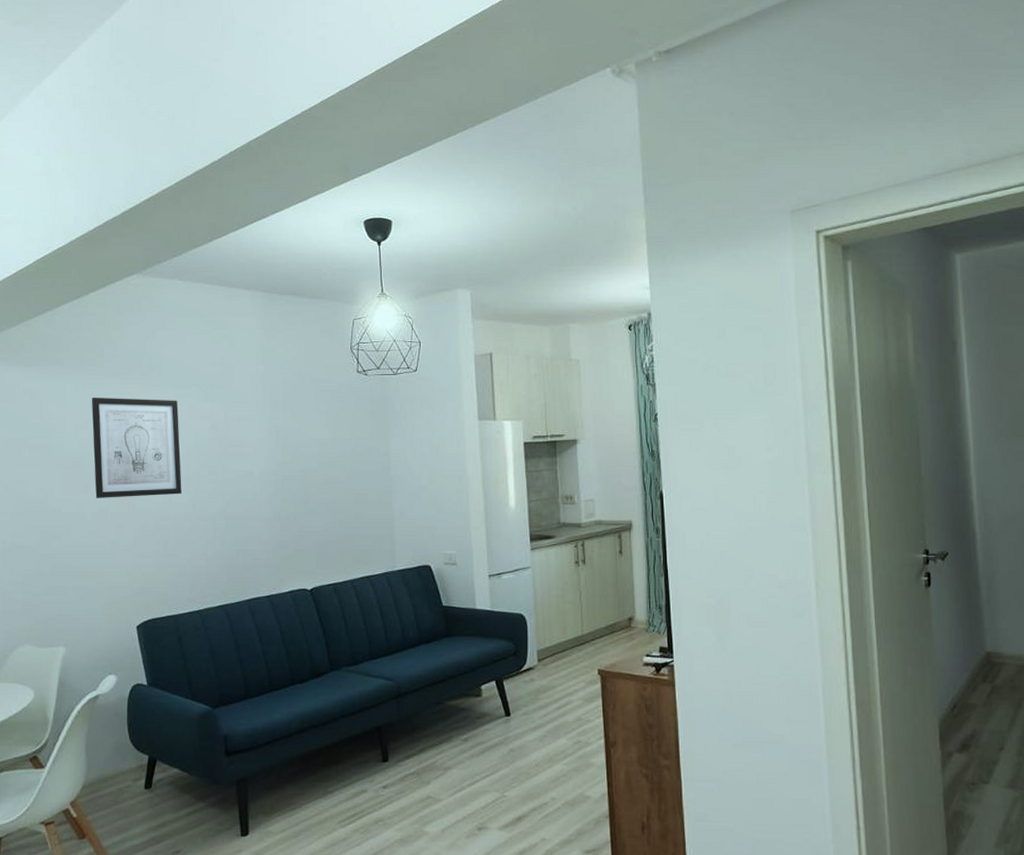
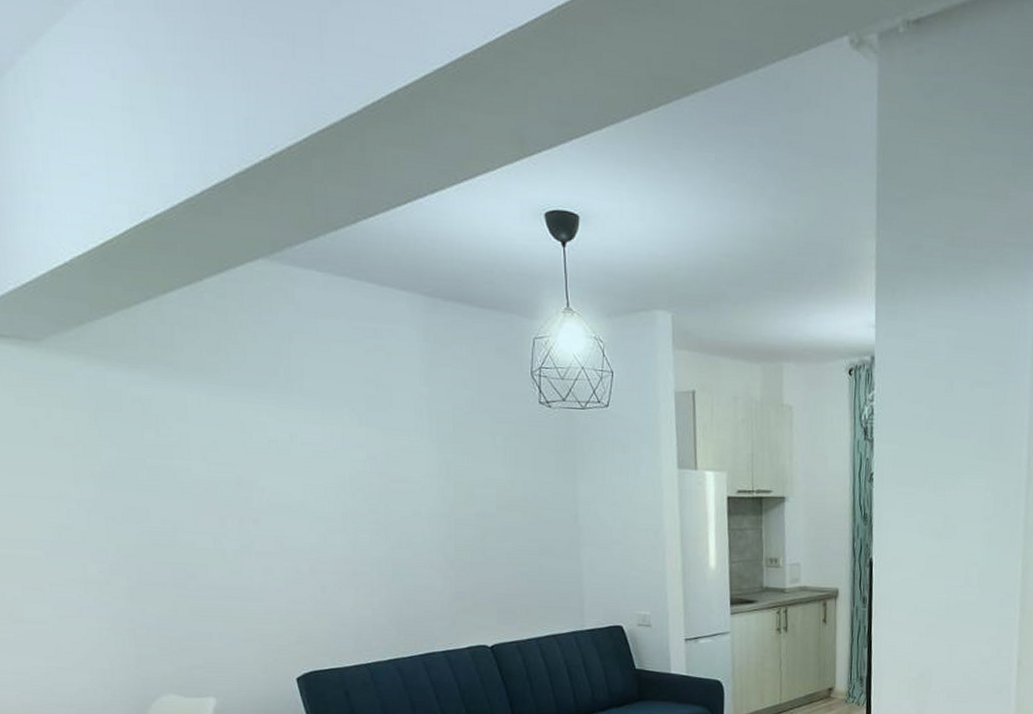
wall art: present [91,397,182,498] -> none [219,412,338,535]

